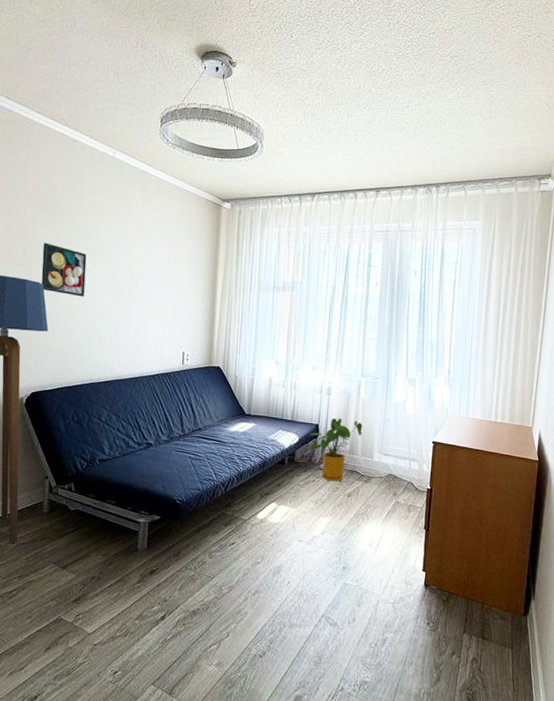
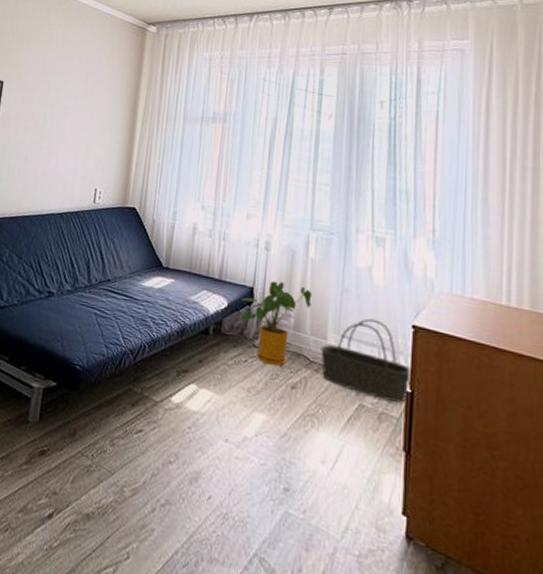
basket: none [369,440,432,498] -> present [320,318,412,403]

